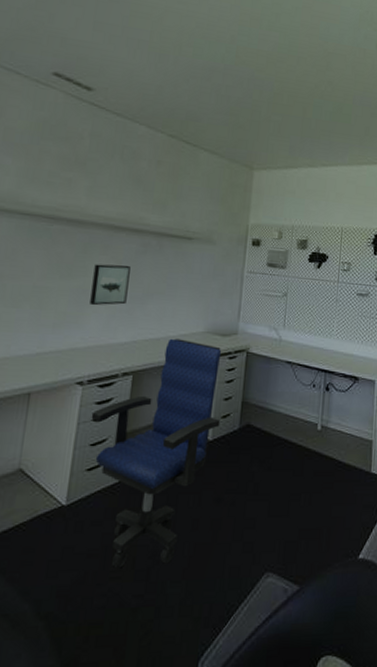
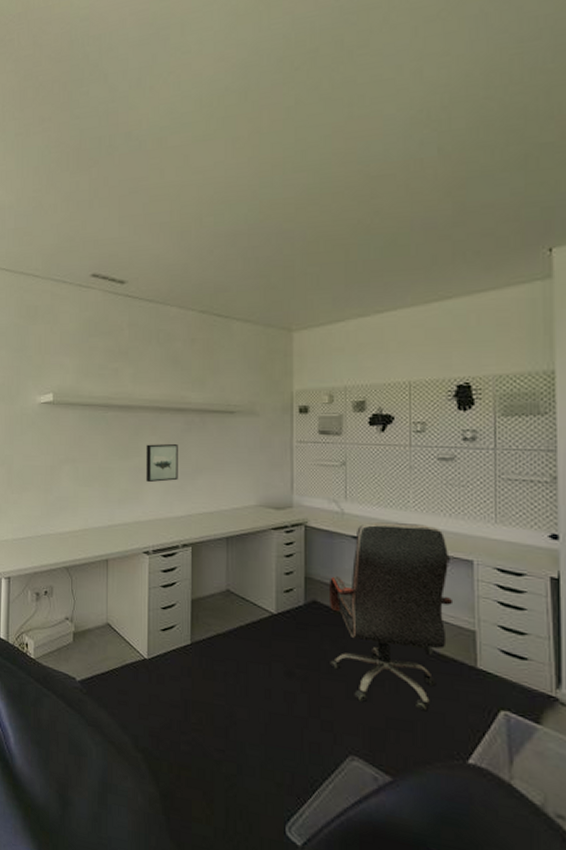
office chair: present [91,338,222,569] -> none [159,512,284,726]
office chair: none [256,348,359,518] -> present [330,522,454,712]

